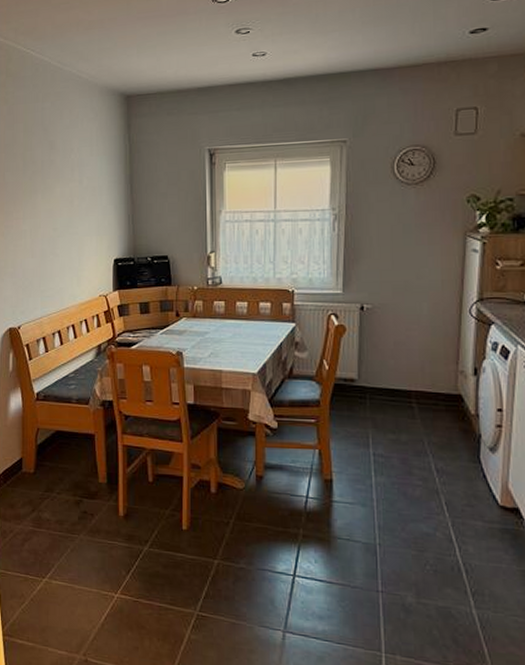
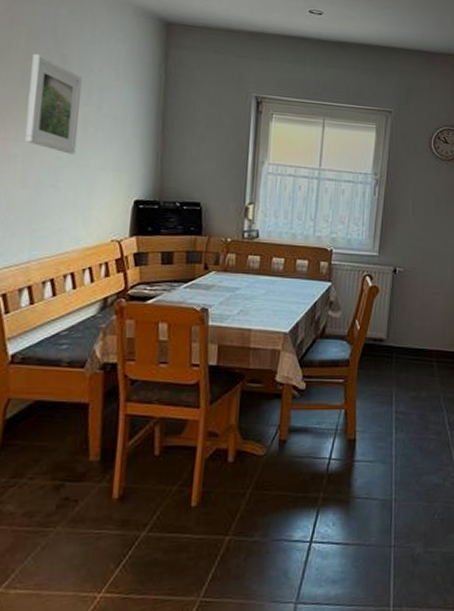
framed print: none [29,144,67,225] -> present [25,53,82,155]

